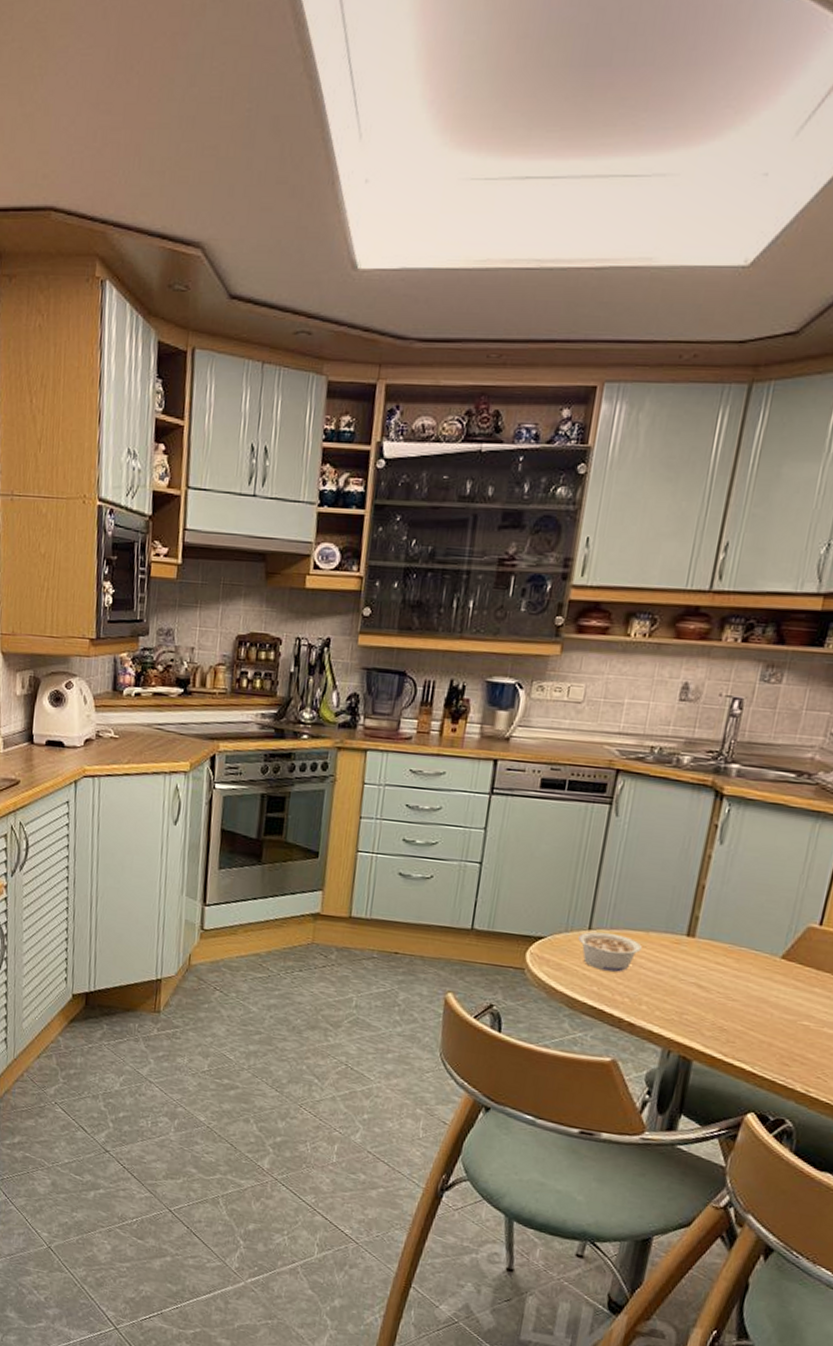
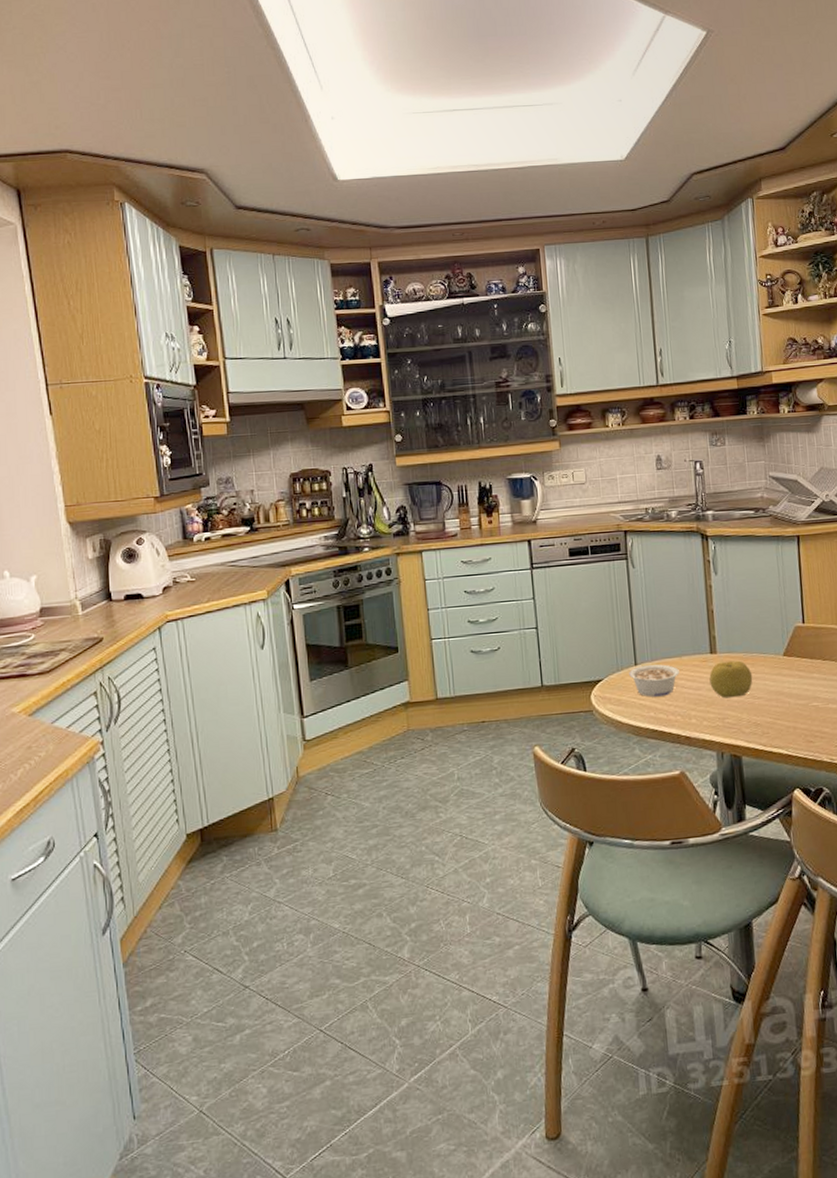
fruit: none [676,948,734,994] -> present [709,660,753,698]

